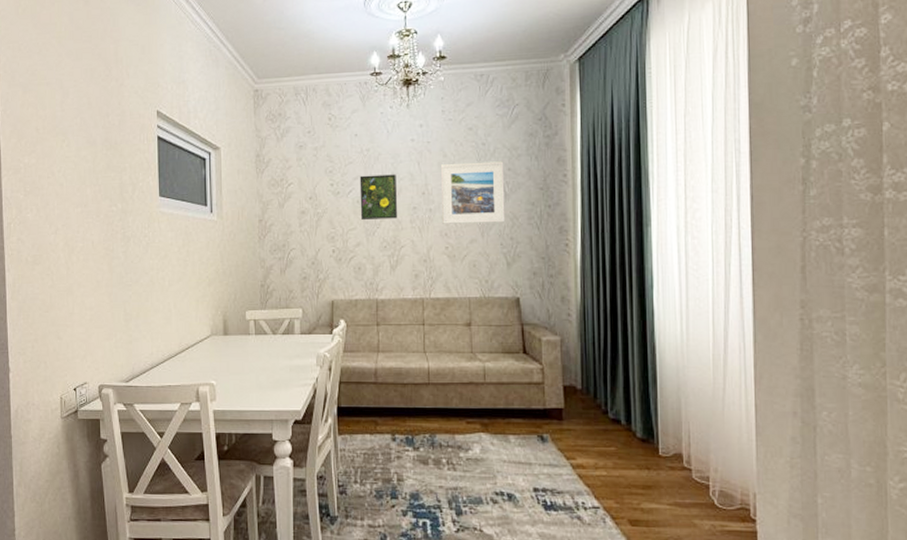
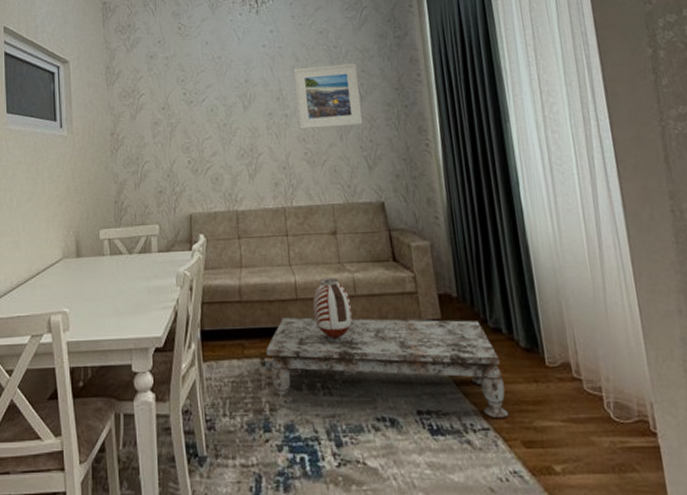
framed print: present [359,174,398,220] -> none [212,80,254,128]
coffee table: none [397,400,619,499] -> present [266,317,509,419]
vase: none [443,365,481,422] -> present [312,277,353,340]

